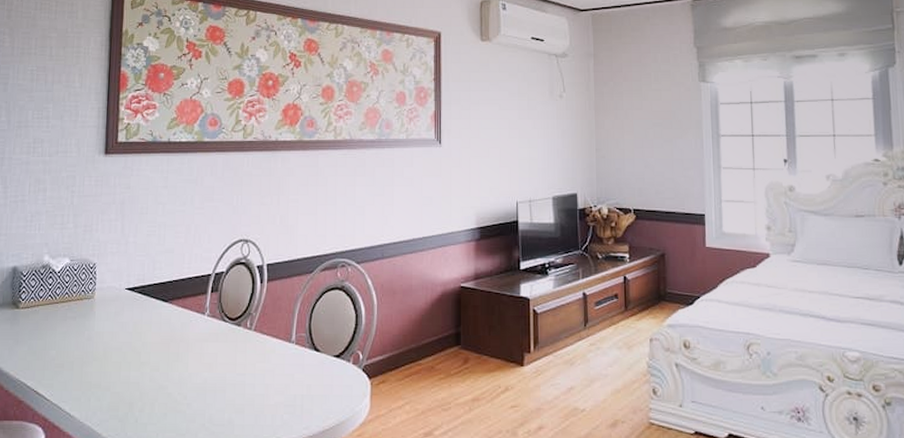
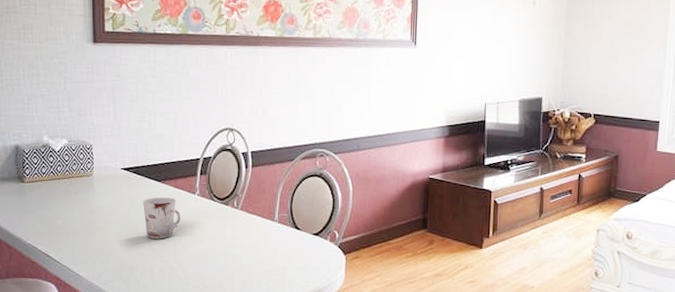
cup: none [147,320,188,368] -> present [143,197,181,239]

